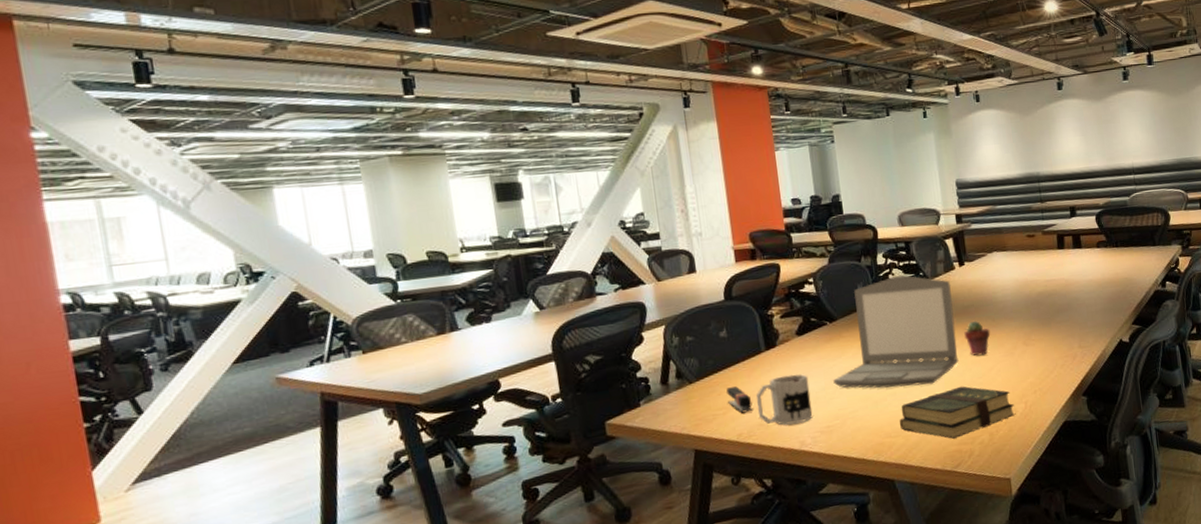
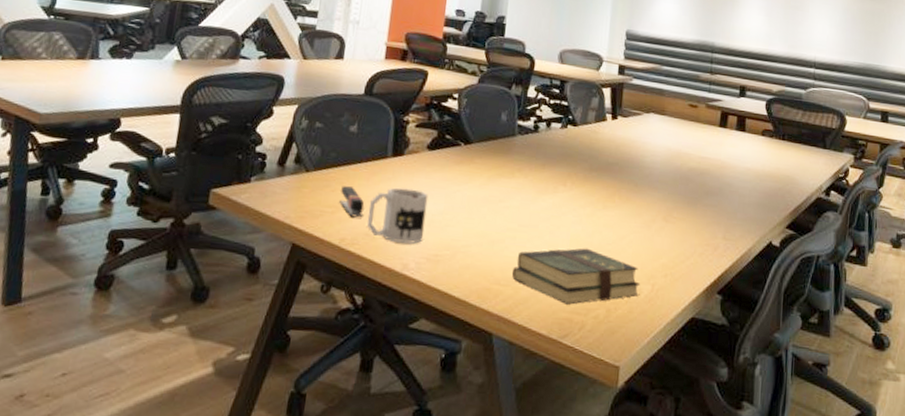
laptop: present [833,275,959,389] -> none [453,113,599,238]
potted succulent: present [964,320,991,356] -> none [601,180,630,221]

